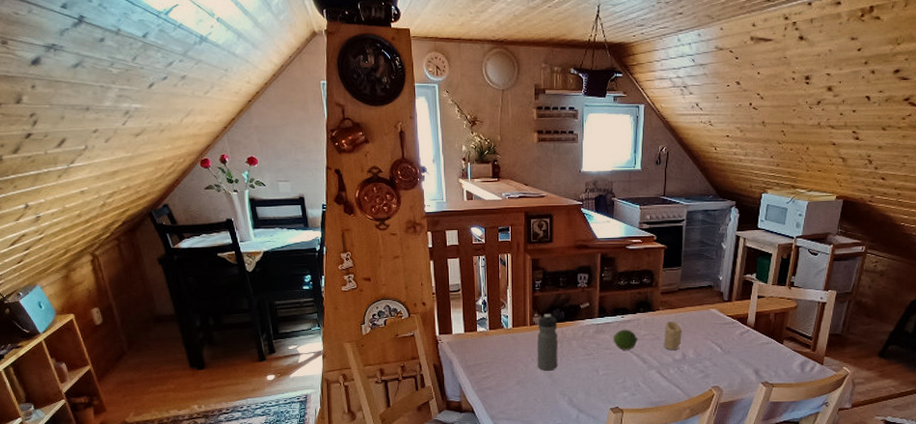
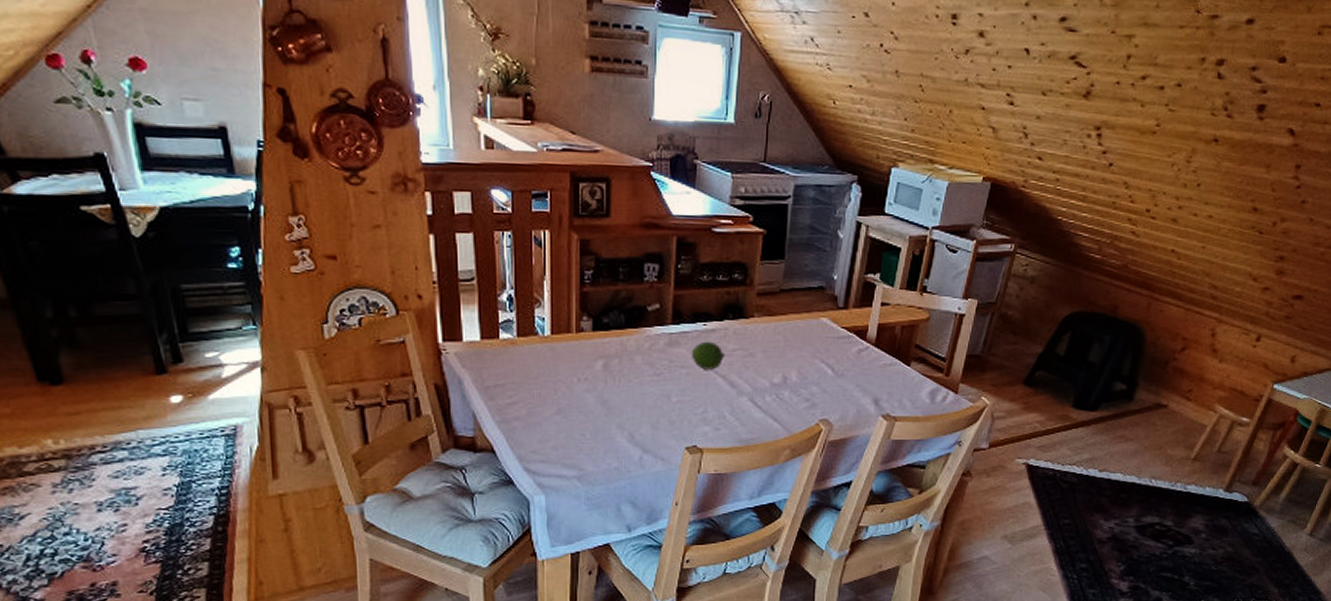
water bottle: present [537,314,558,371] -> none [585,317,615,396]
candle: present [664,320,682,350] -> none [759,331,783,371]

